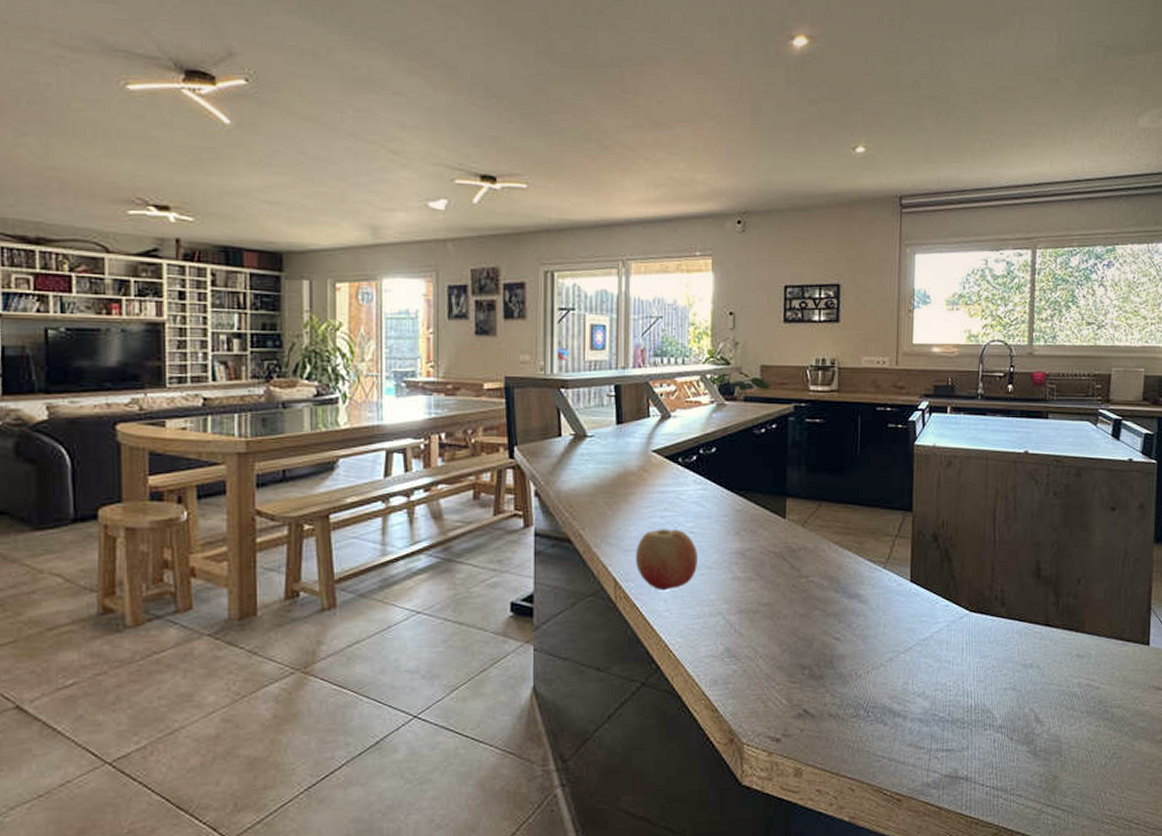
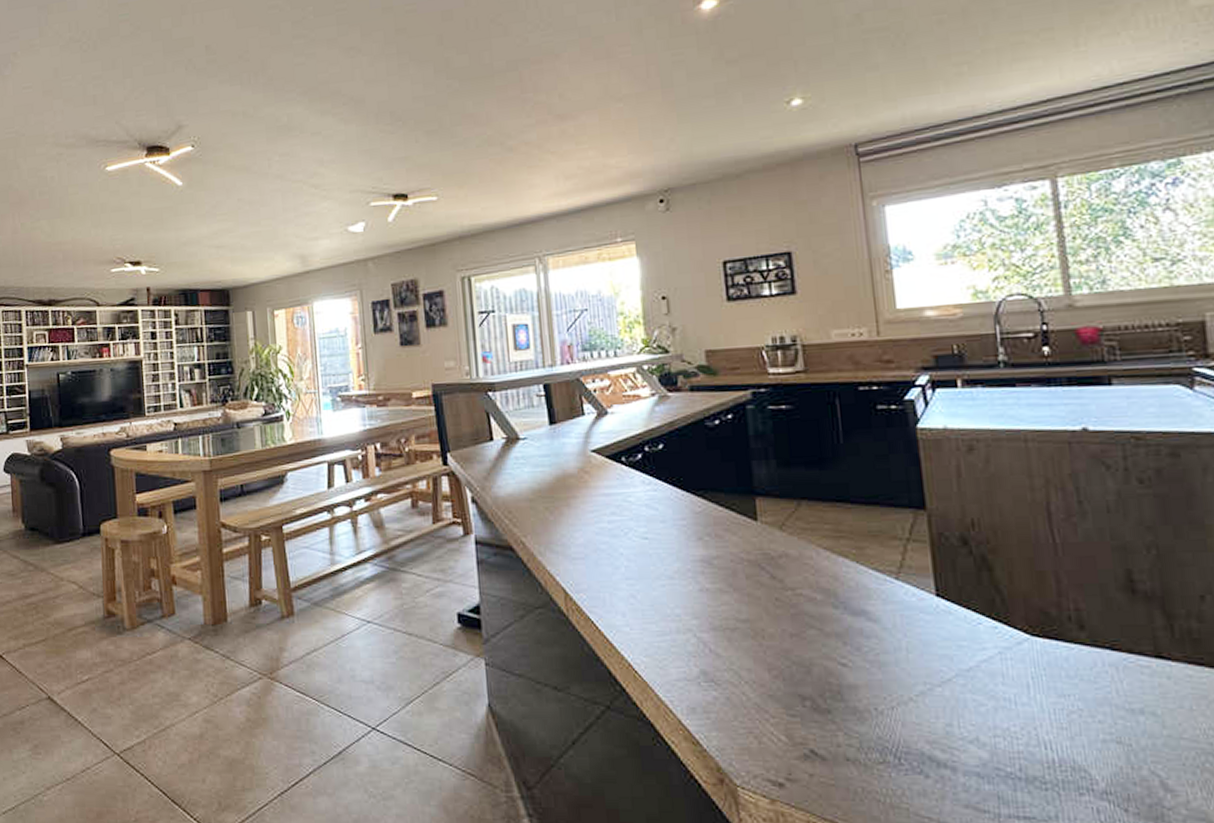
fruit: present [635,529,698,591] -> none [584,534,657,604]

